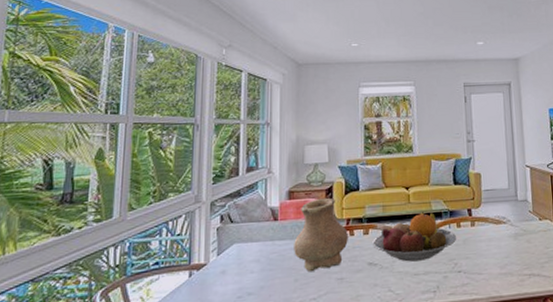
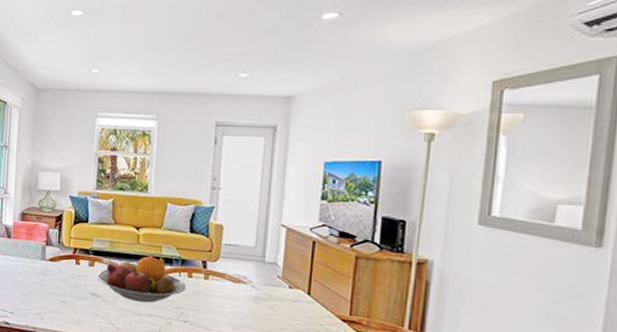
vase: present [294,197,349,272] -> none [23,224,75,290]

